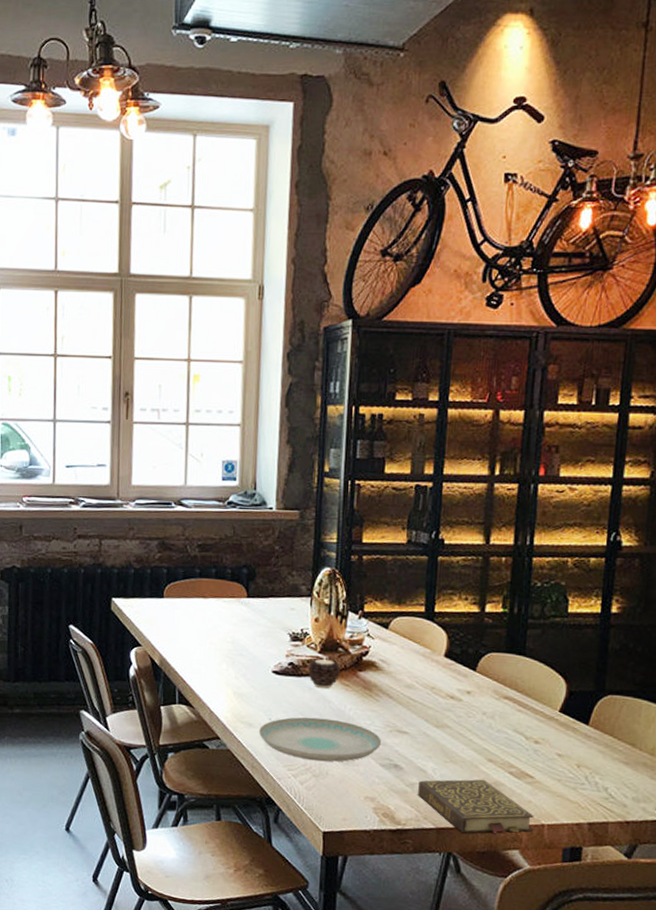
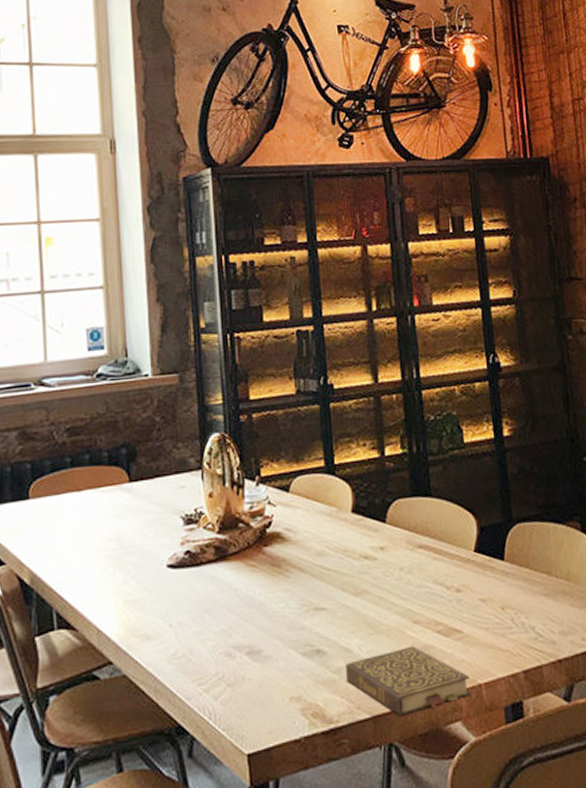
plate: present [259,717,381,762] -> none [159,610,299,667]
candle: present [307,657,340,688] -> none [206,537,244,575]

